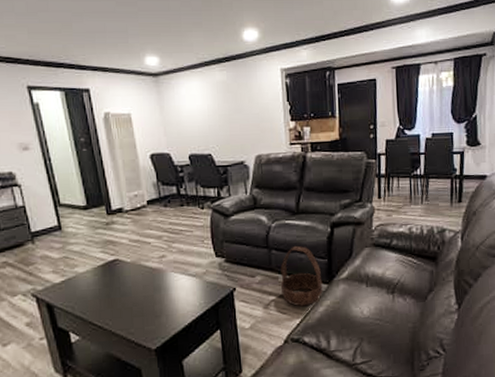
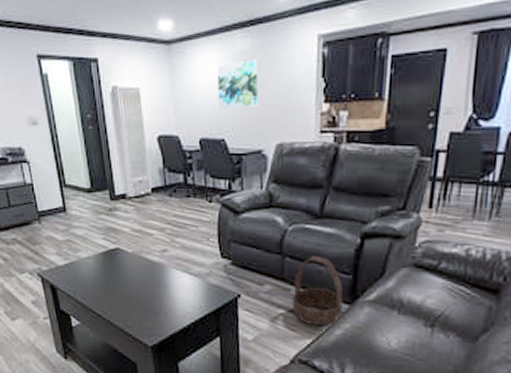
wall art: none [200,88,238,129] -> present [217,59,259,109]

